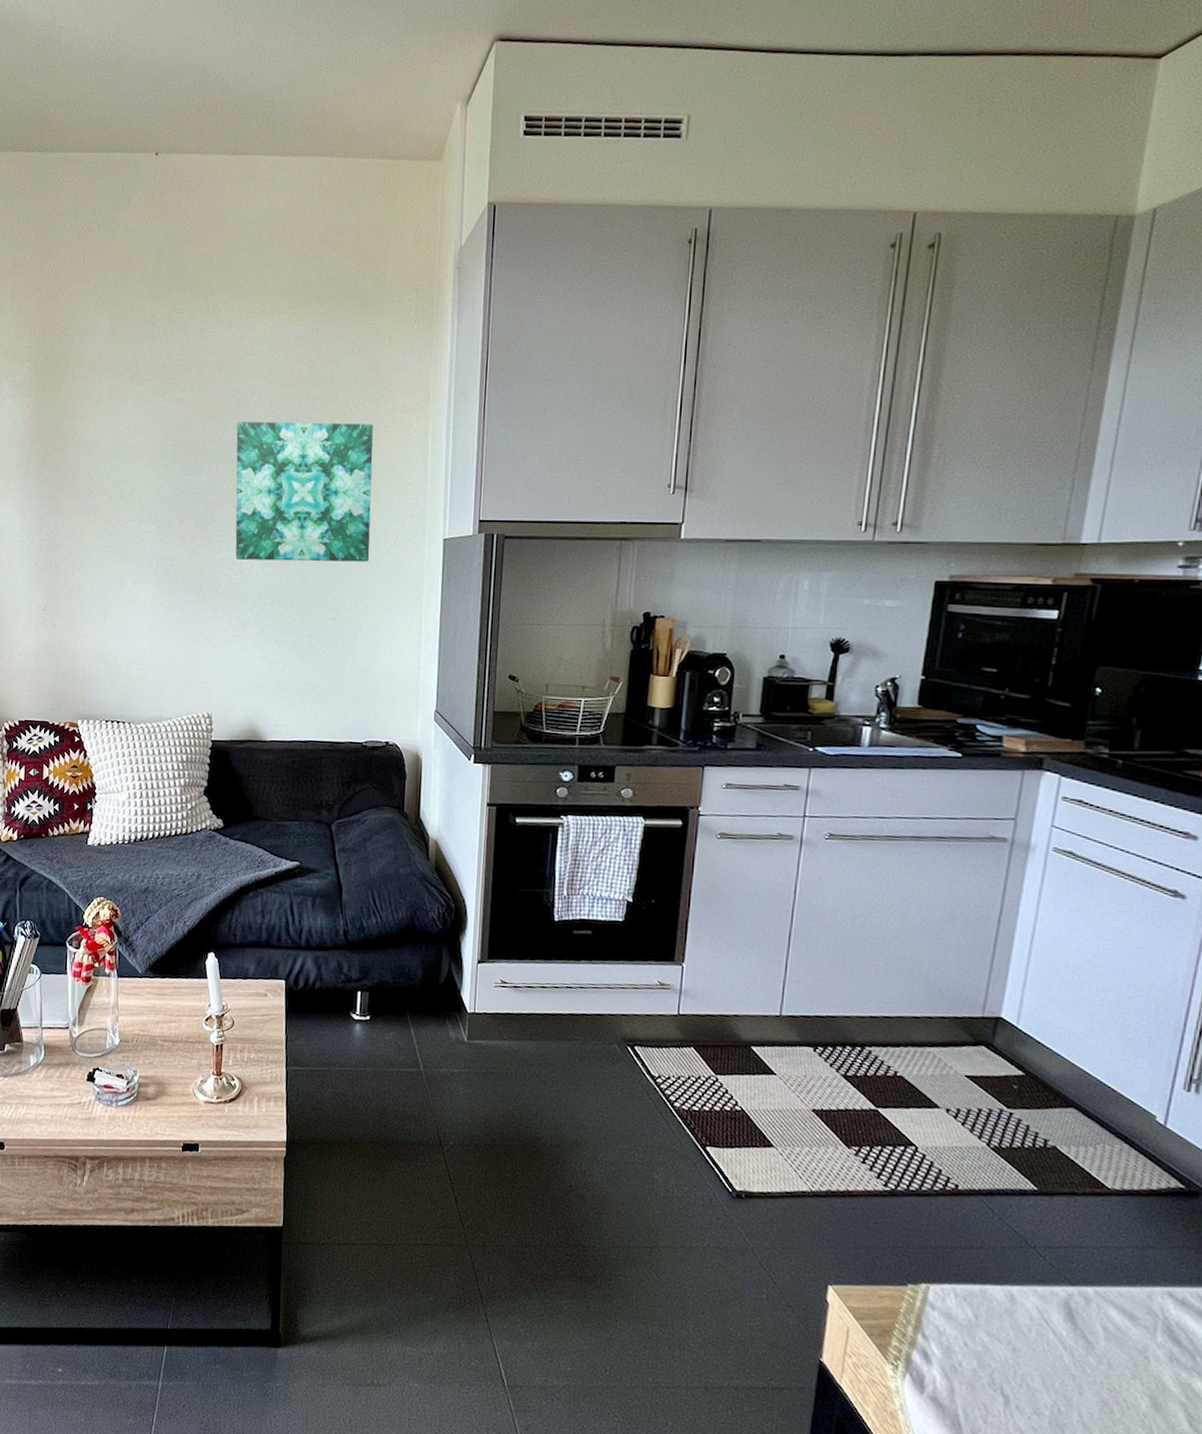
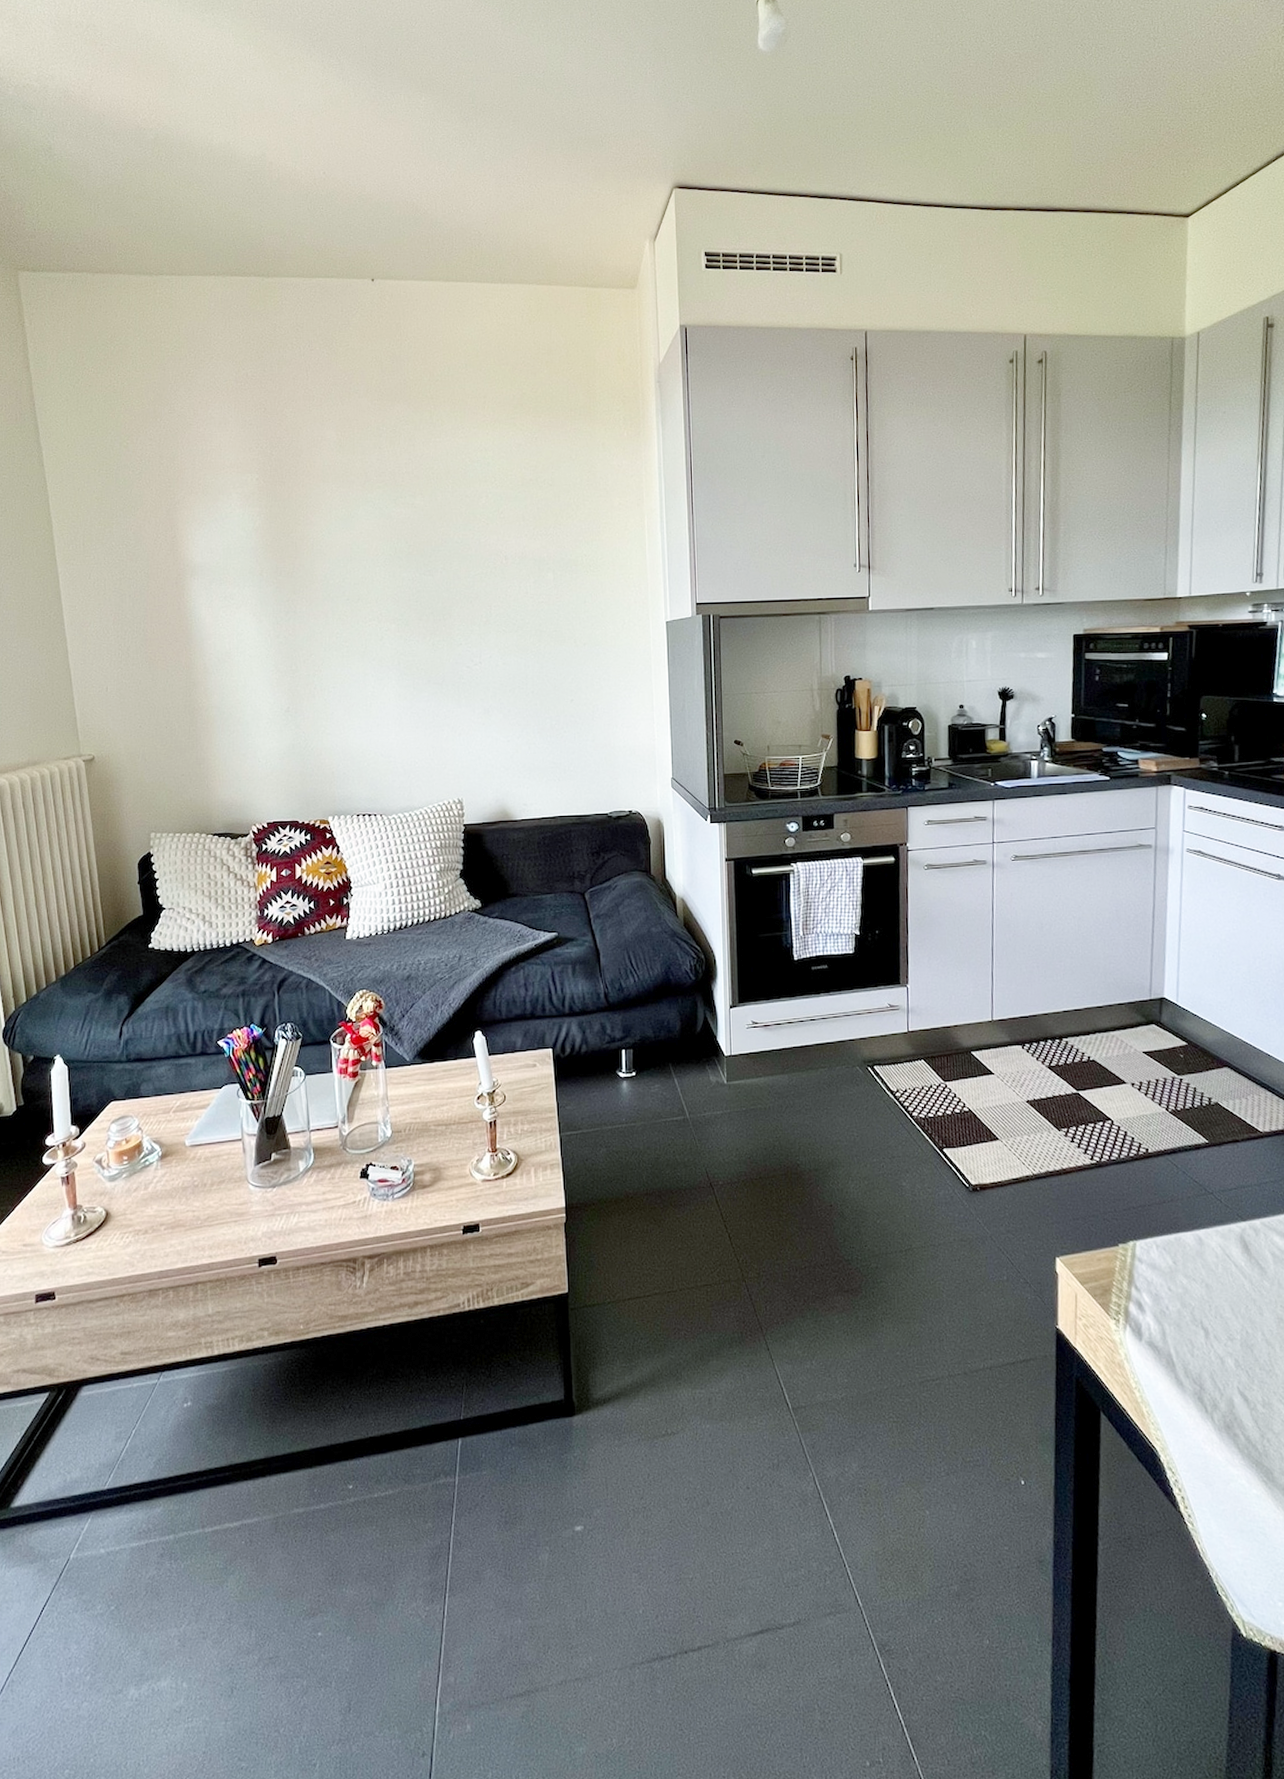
wall art: present [235,421,373,562] -> none [467,521,601,651]

